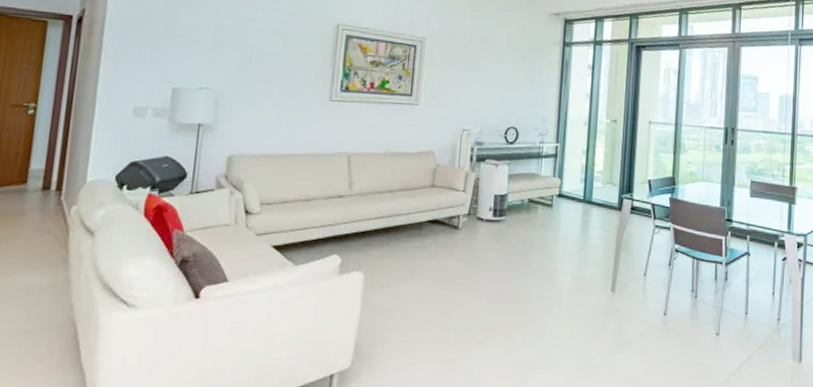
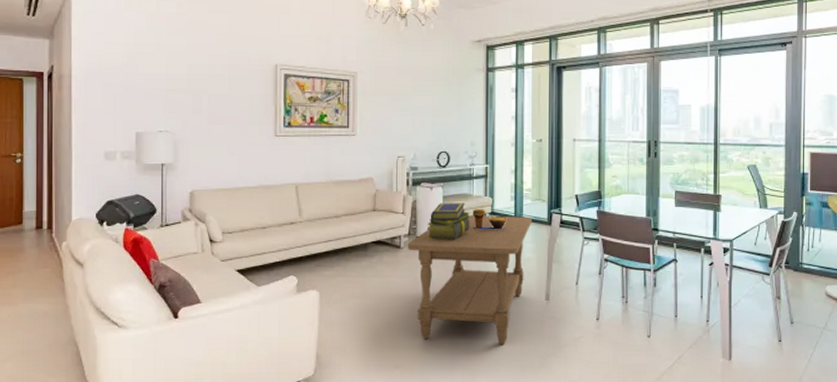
coffee table: none [465,196,601,340] -> present [407,215,532,345]
stack of books: none [488,181,537,224] -> present [427,203,471,241]
decorative bowl: none [539,190,575,214] -> present [472,209,507,230]

